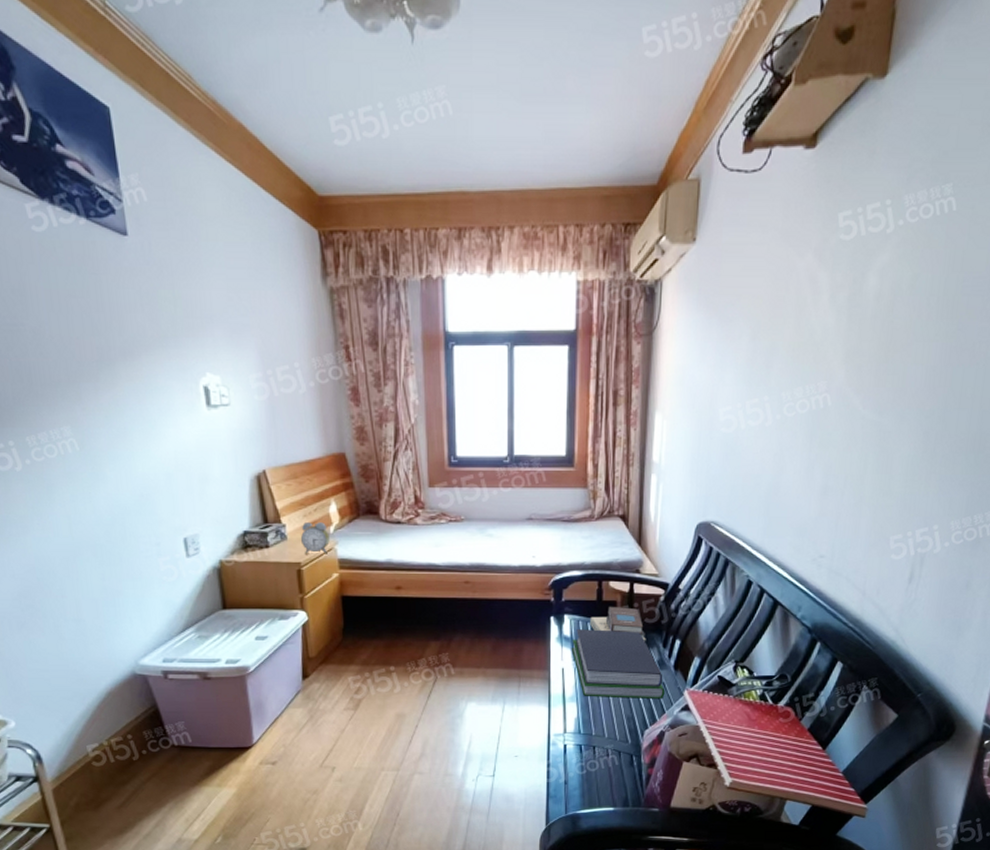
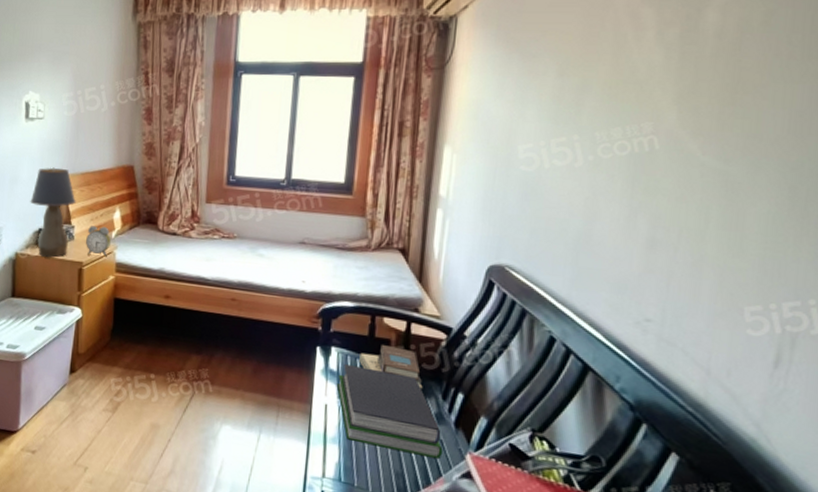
table lamp: none [228,461,283,563] -> present [30,167,76,258]

